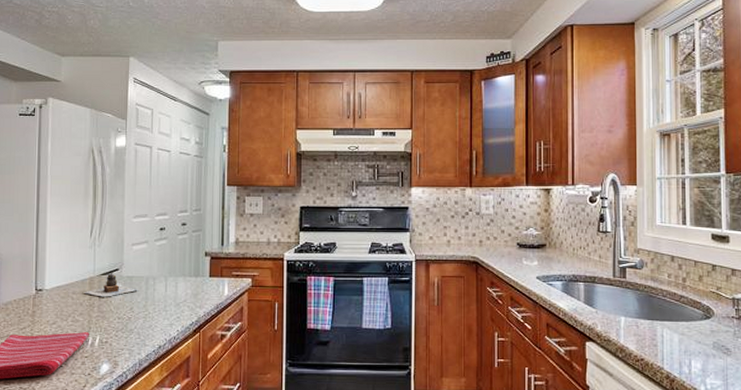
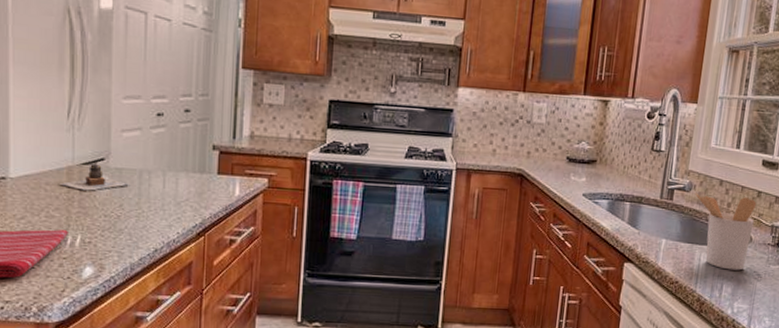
utensil holder: none [647,270,713,345] -> present [694,192,757,271]

